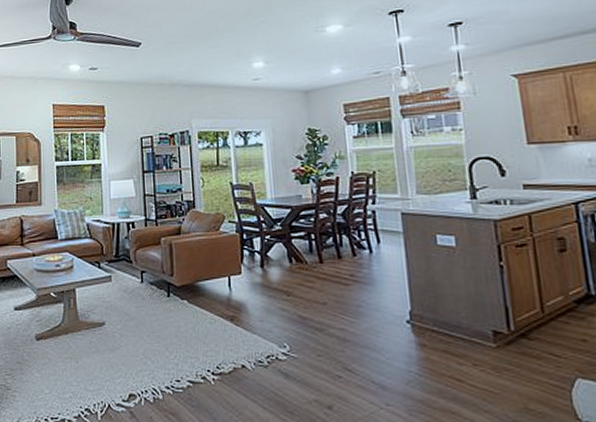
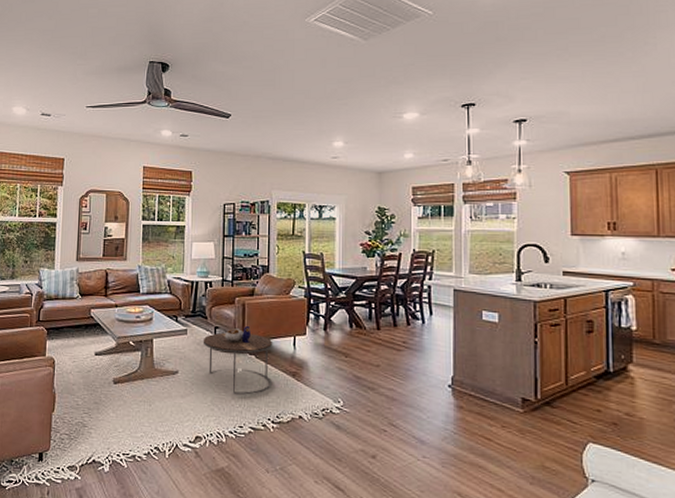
side table: none [129,267,208,345] -> present [203,325,272,395]

